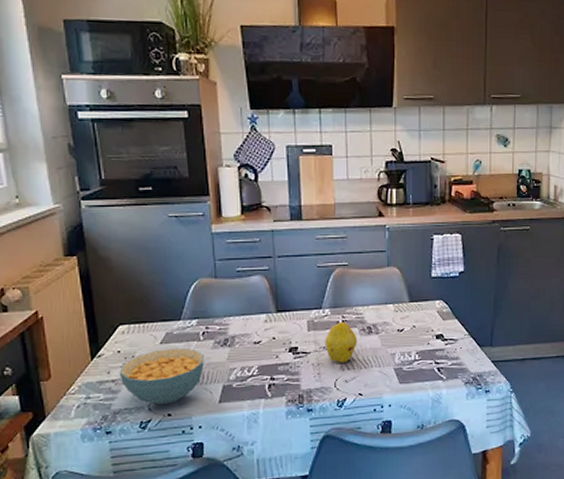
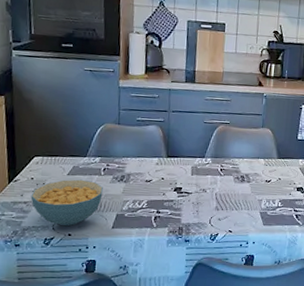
fruit: present [325,321,357,363] -> none [204,169,232,204]

